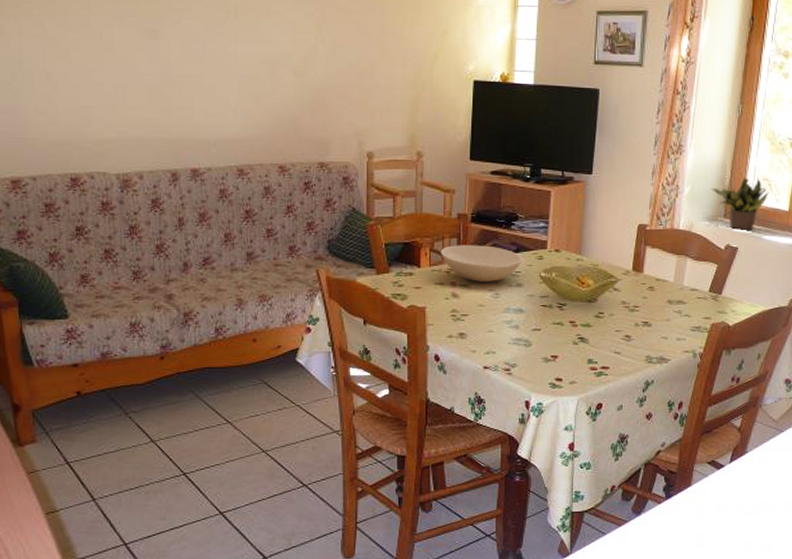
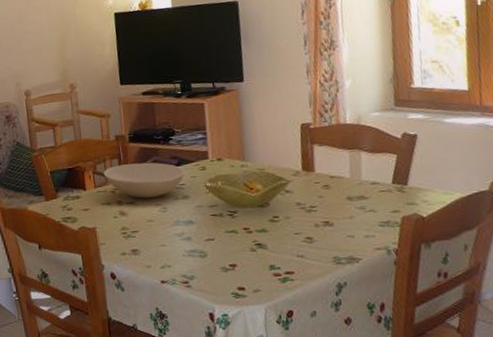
potted plant: present [710,176,769,231] -> none [373,61,442,117]

